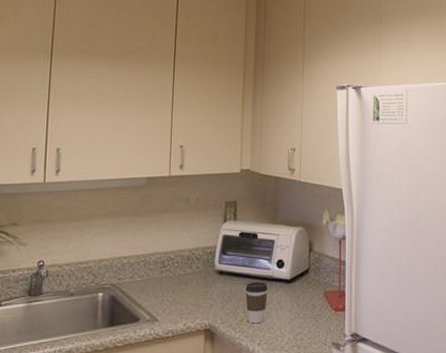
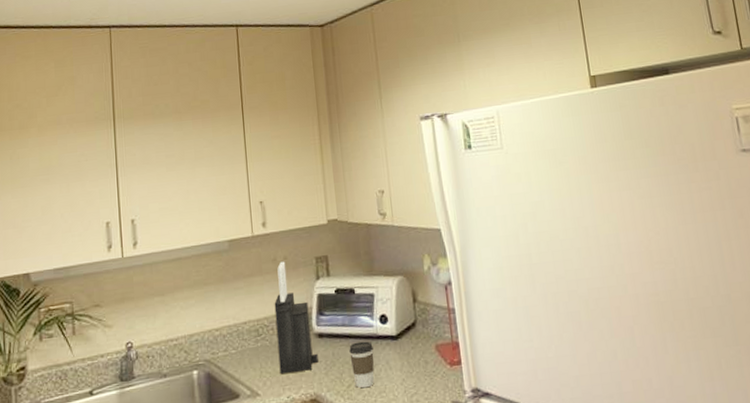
knife block: none [179,202,216,304] -> present [274,261,318,375]

